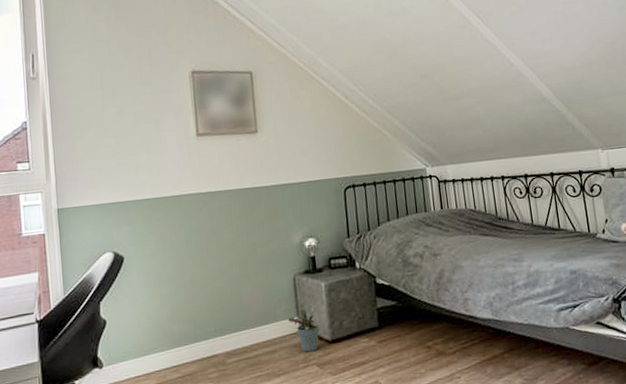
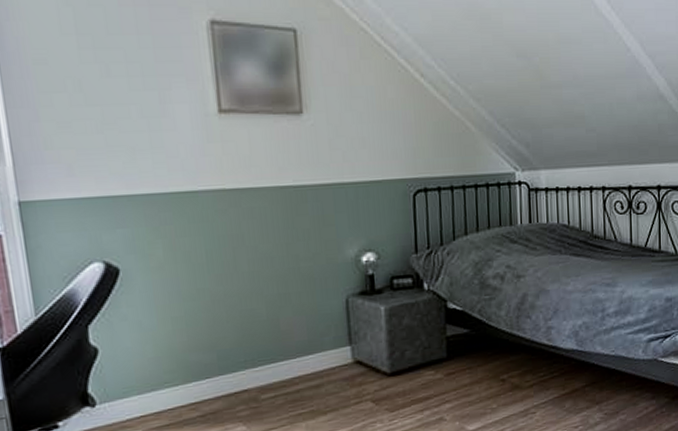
potted plant: present [288,309,320,352] -> none [338,337,376,387]

